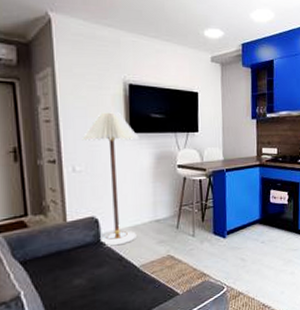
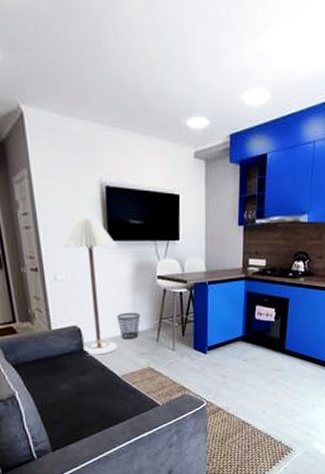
wastebasket: none [137,200,161,228] -> present [117,312,141,339]

